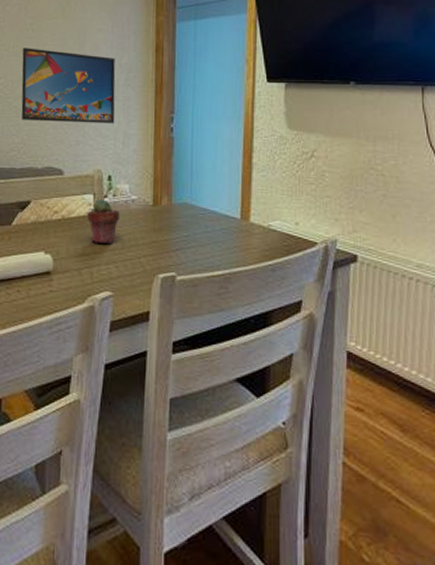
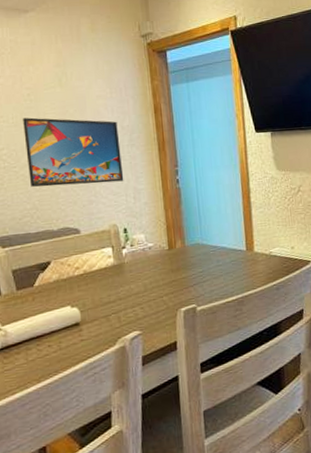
potted succulent: present [87,199,121,244] -> none [108,250,140,291]

